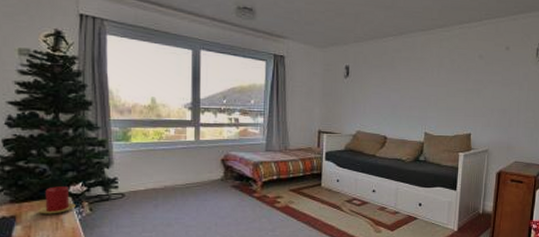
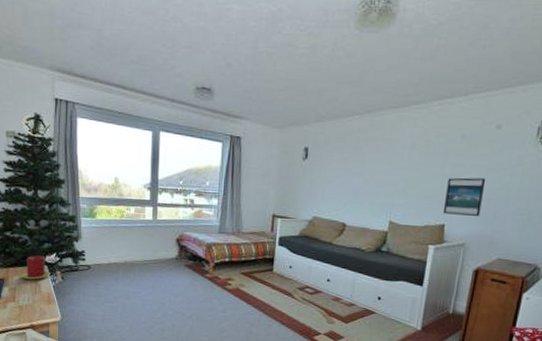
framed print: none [468,92,501,125] -> present [442,177,486,216]

